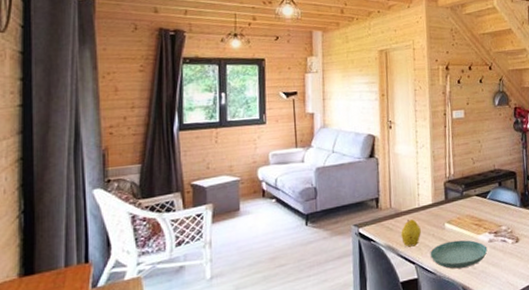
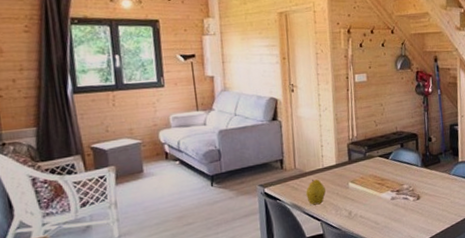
saucer: present [430,239,488,269] -> none [334,198,390,225]

